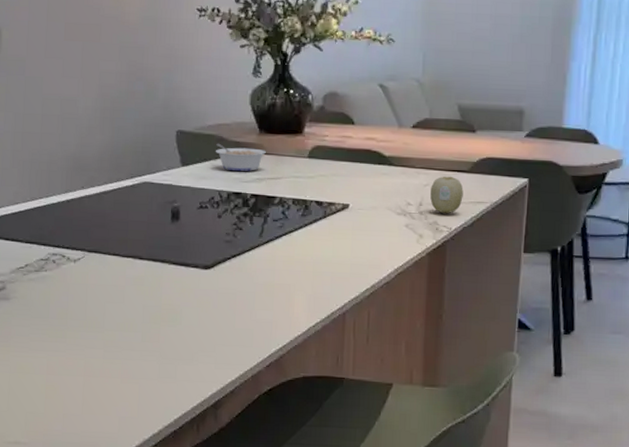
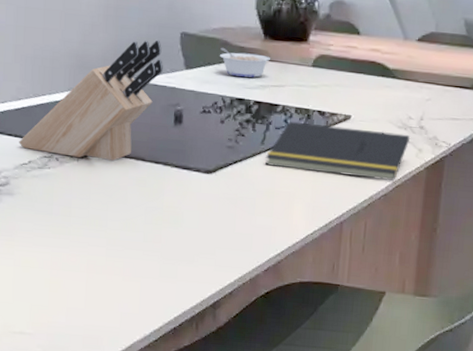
knife block: none [16,139,160,260] -> present [19,40,163,161]
notepad: none [263,212,410,269] -> present [265,121,411,181]
fruit: present [430,176,464,214] -> none [431,91,465,130]

